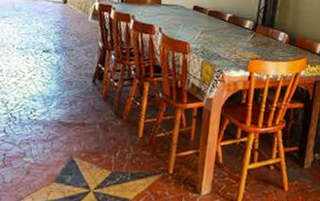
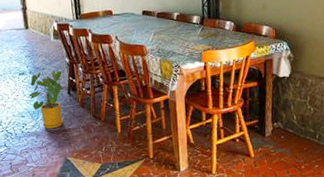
house plant: none [45,52,92,121] -> present [27,70,66,129]

